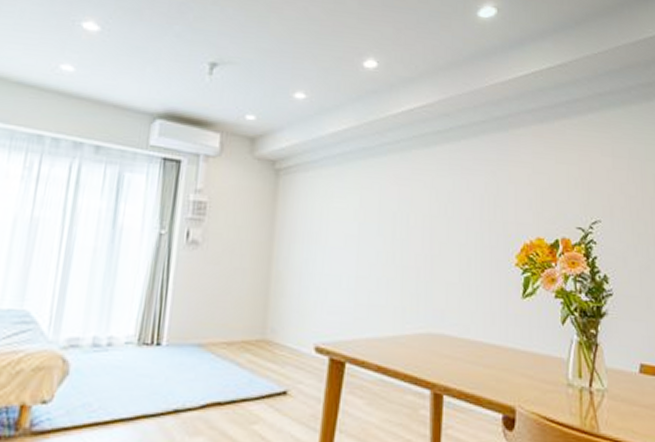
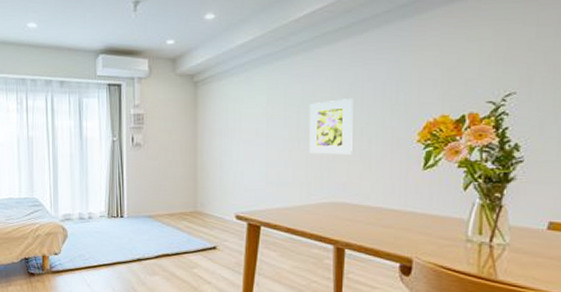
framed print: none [405,209,452,276] -> present [309,99,354,155]

